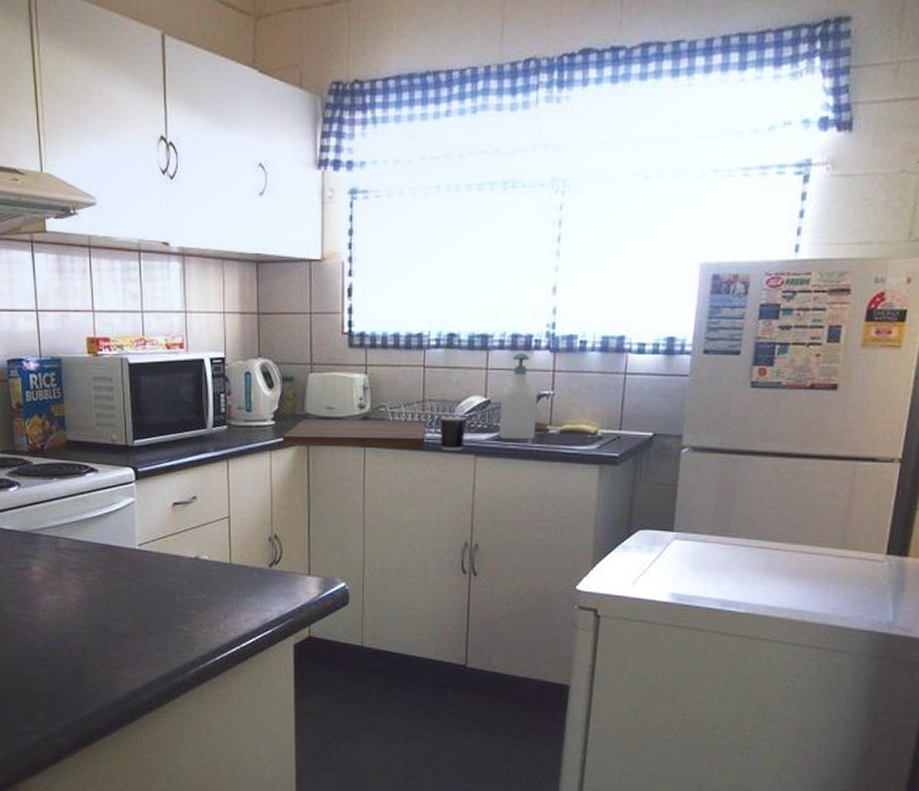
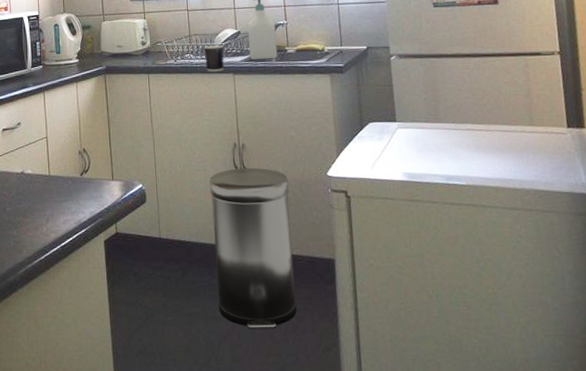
cutting board: present [282,418,426,449] -> none [85,51,195,78]
pedal bin: none [424,572,527,755] -> present [209,167,297,330]

